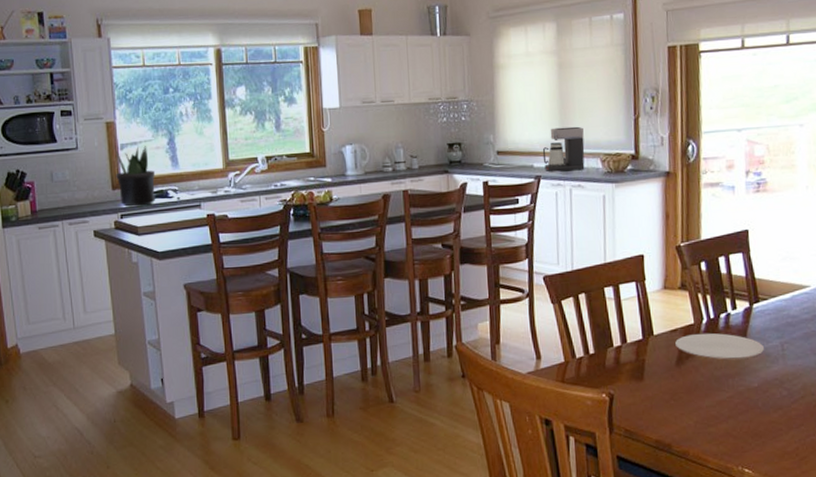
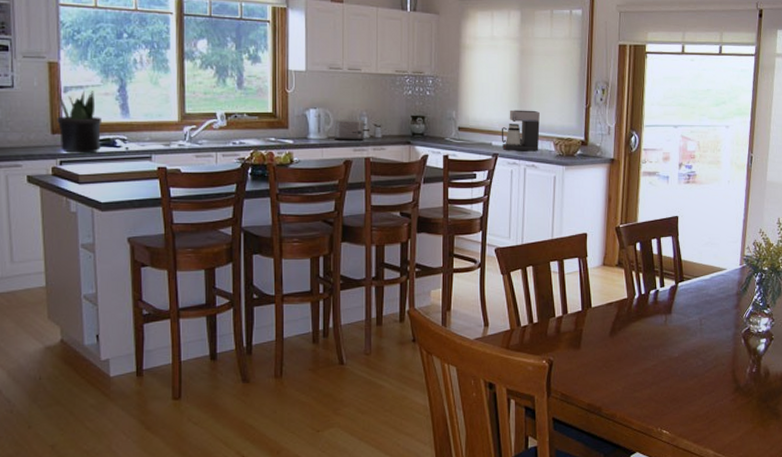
toaster: none [371,152,403,175] -> present [333,119,367,141]
plate: present [675,333,765,360] -> none [610,307,686,333]

